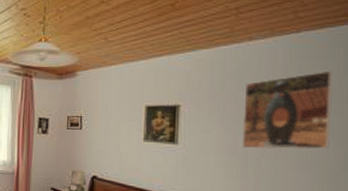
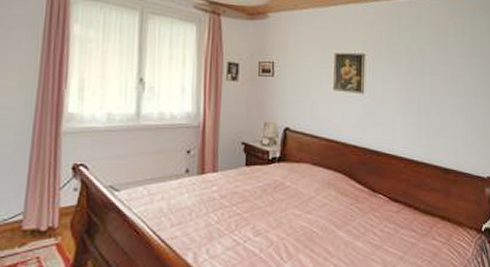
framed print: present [242,70,334,150] -> none [415,29,480,99]

